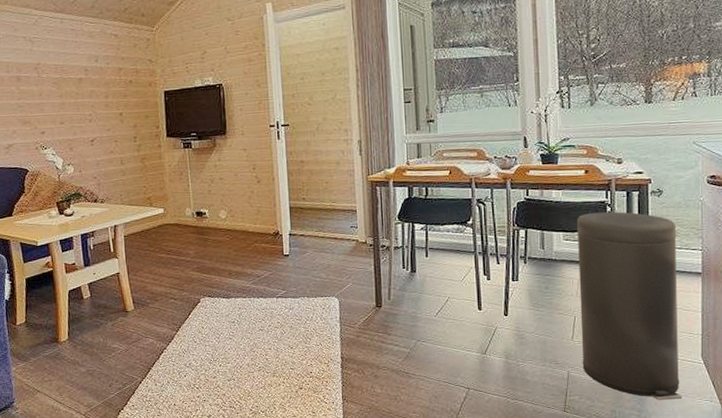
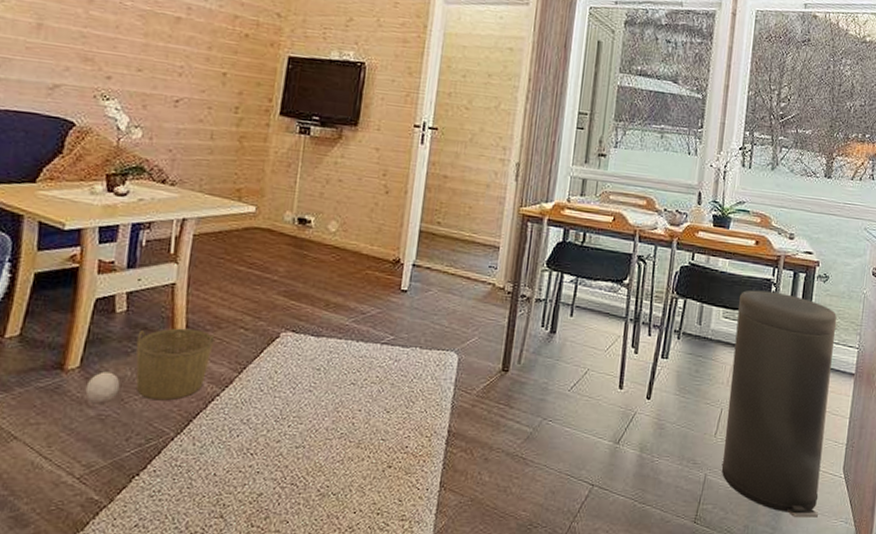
ball: none [75,340,98,364] -> present [85,371,120,405]
basket: none [101,303,155,357] -> present [135,328,215,401]

